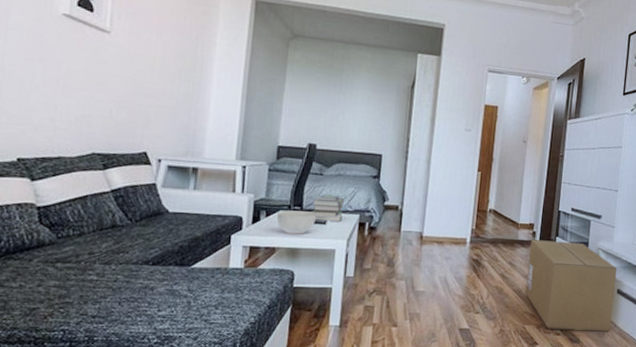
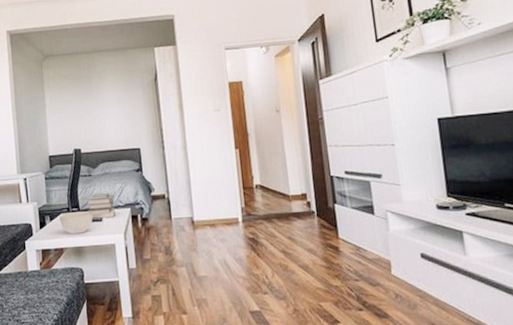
box: present [524,239,618,332] -> none [307,207,424,305]

